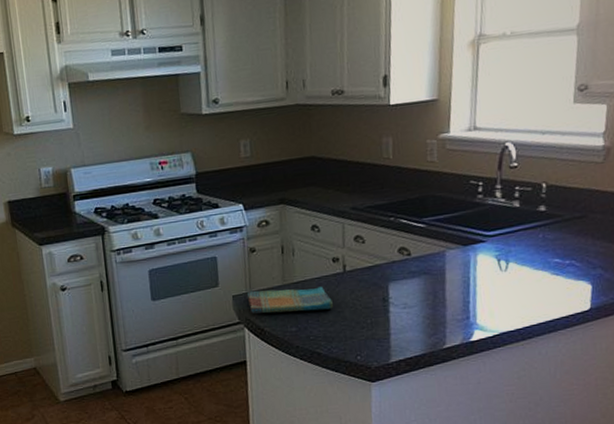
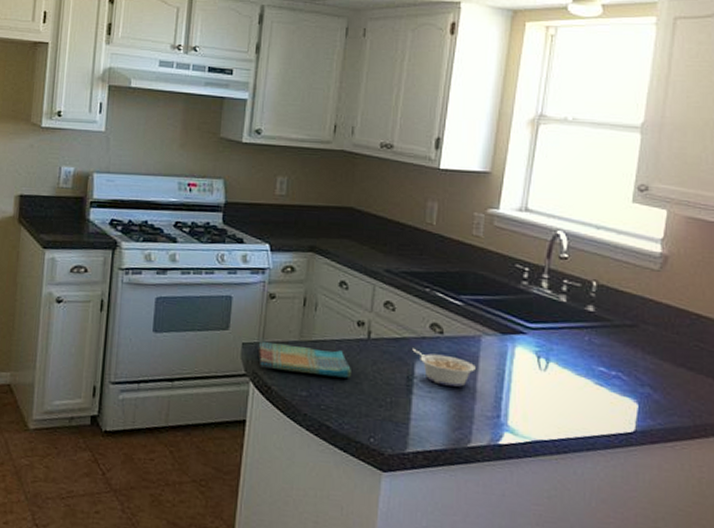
legume: none [385,273,443,300] -> present [412,349,475,387]

